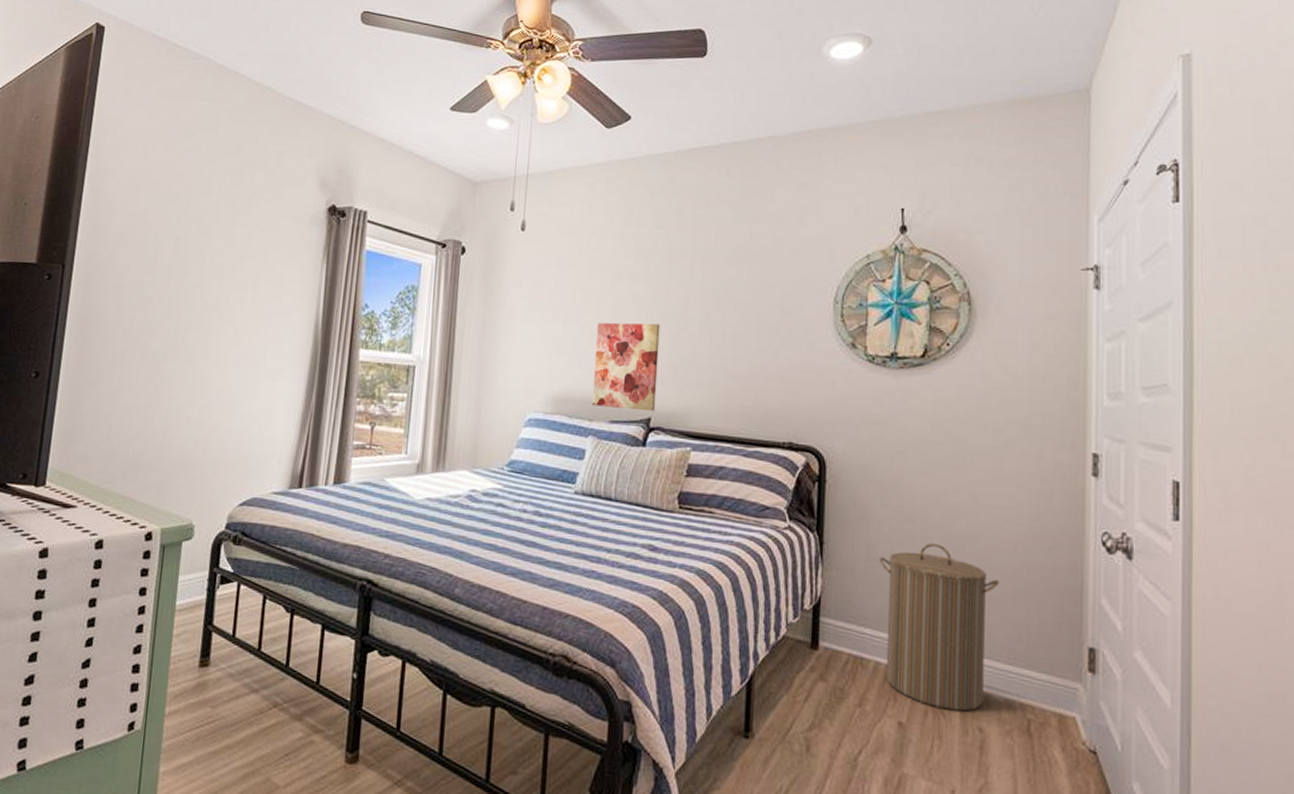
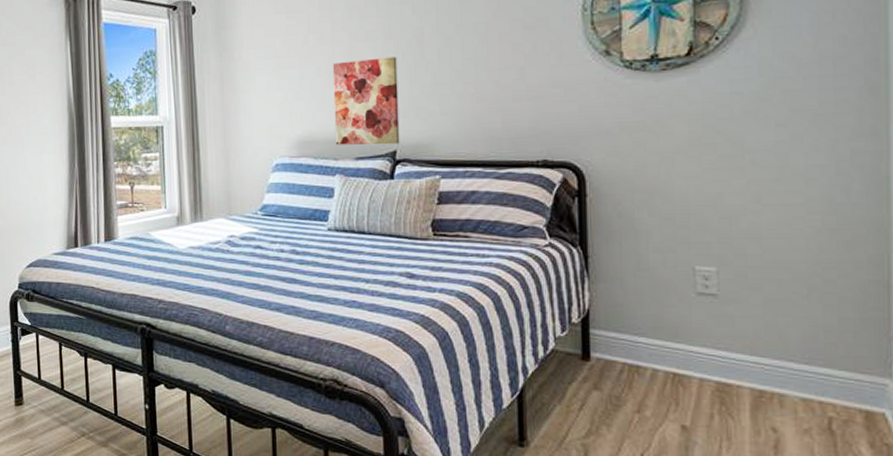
laundry hamper: present [878,543,1000,712] -> none [650,248,790,413]

